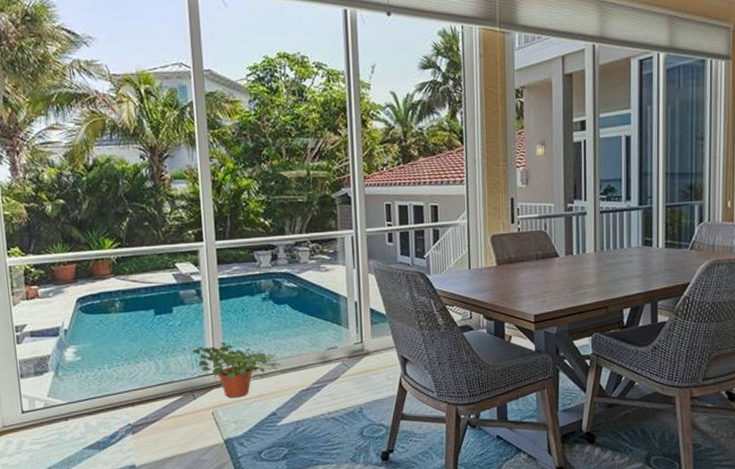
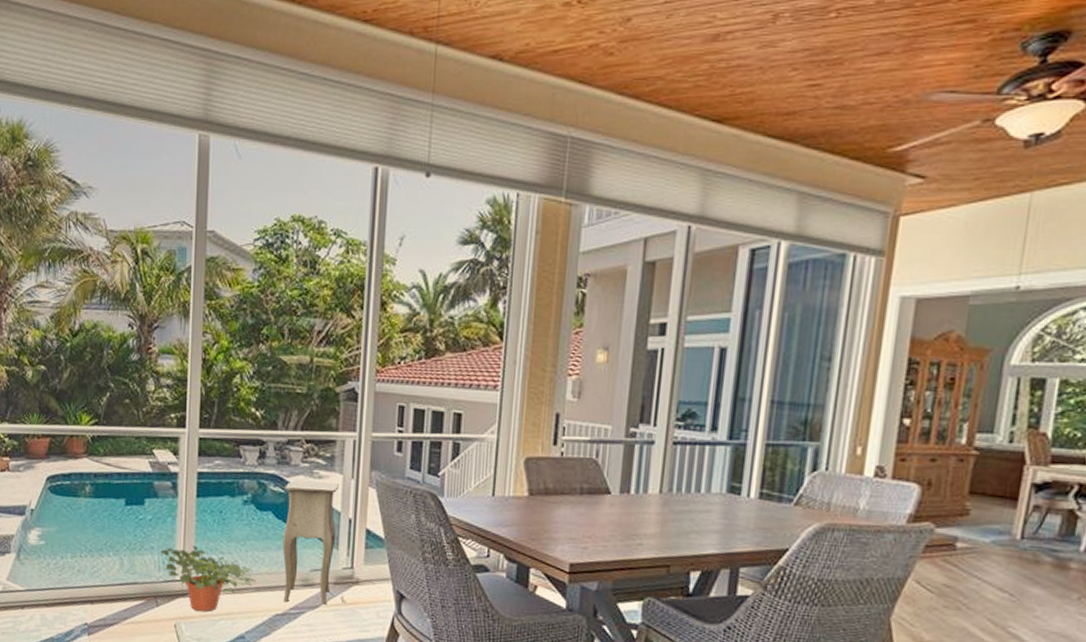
side table: none [297,273,360,379] -> present [282,480,346,605]

